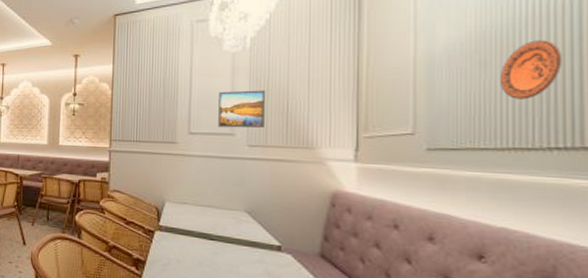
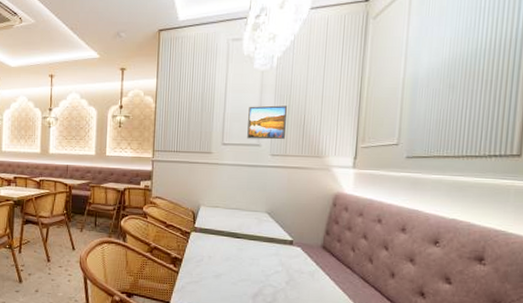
decorative plate: present [500,40,561,99] -> none [462,68,505,116]

